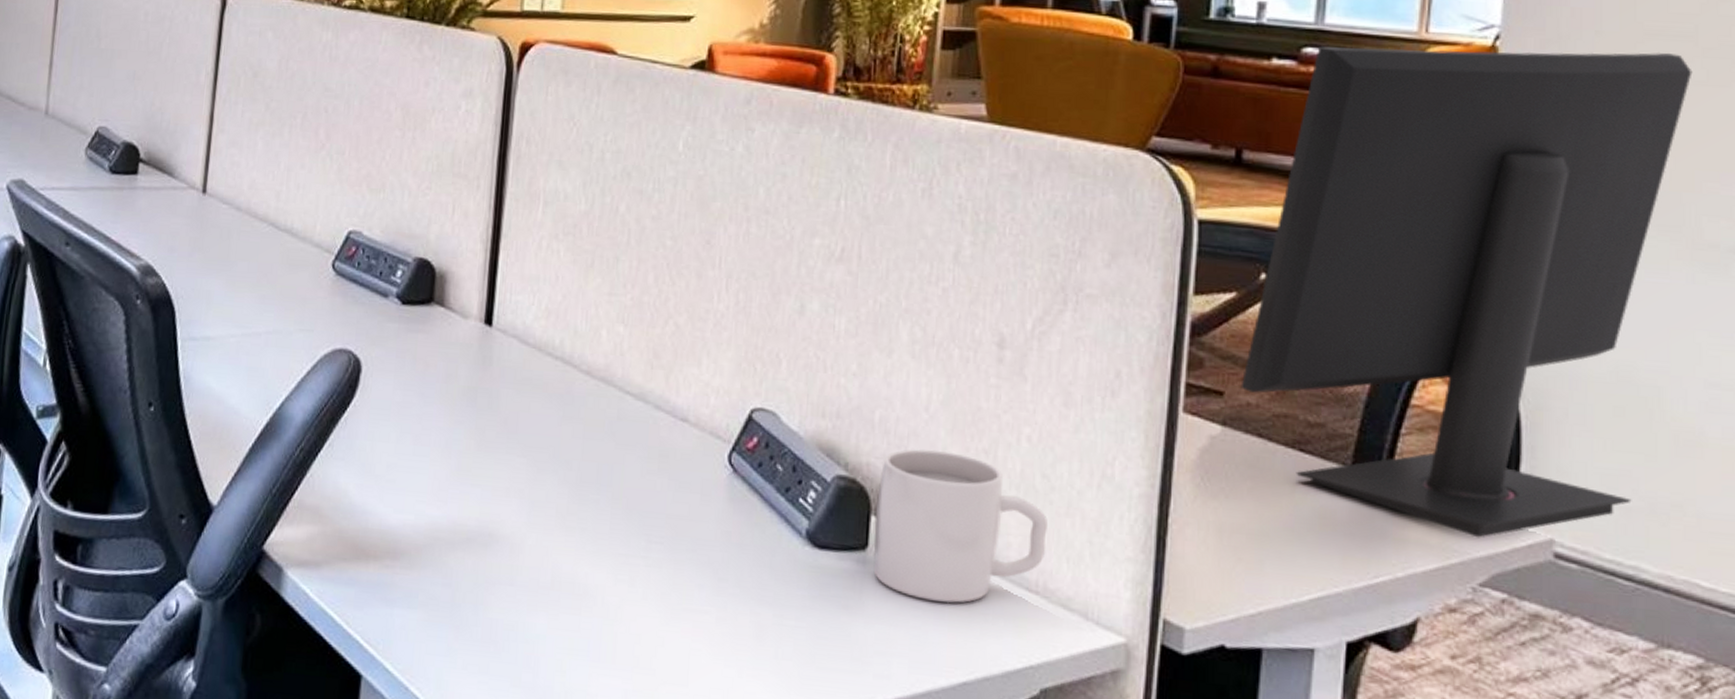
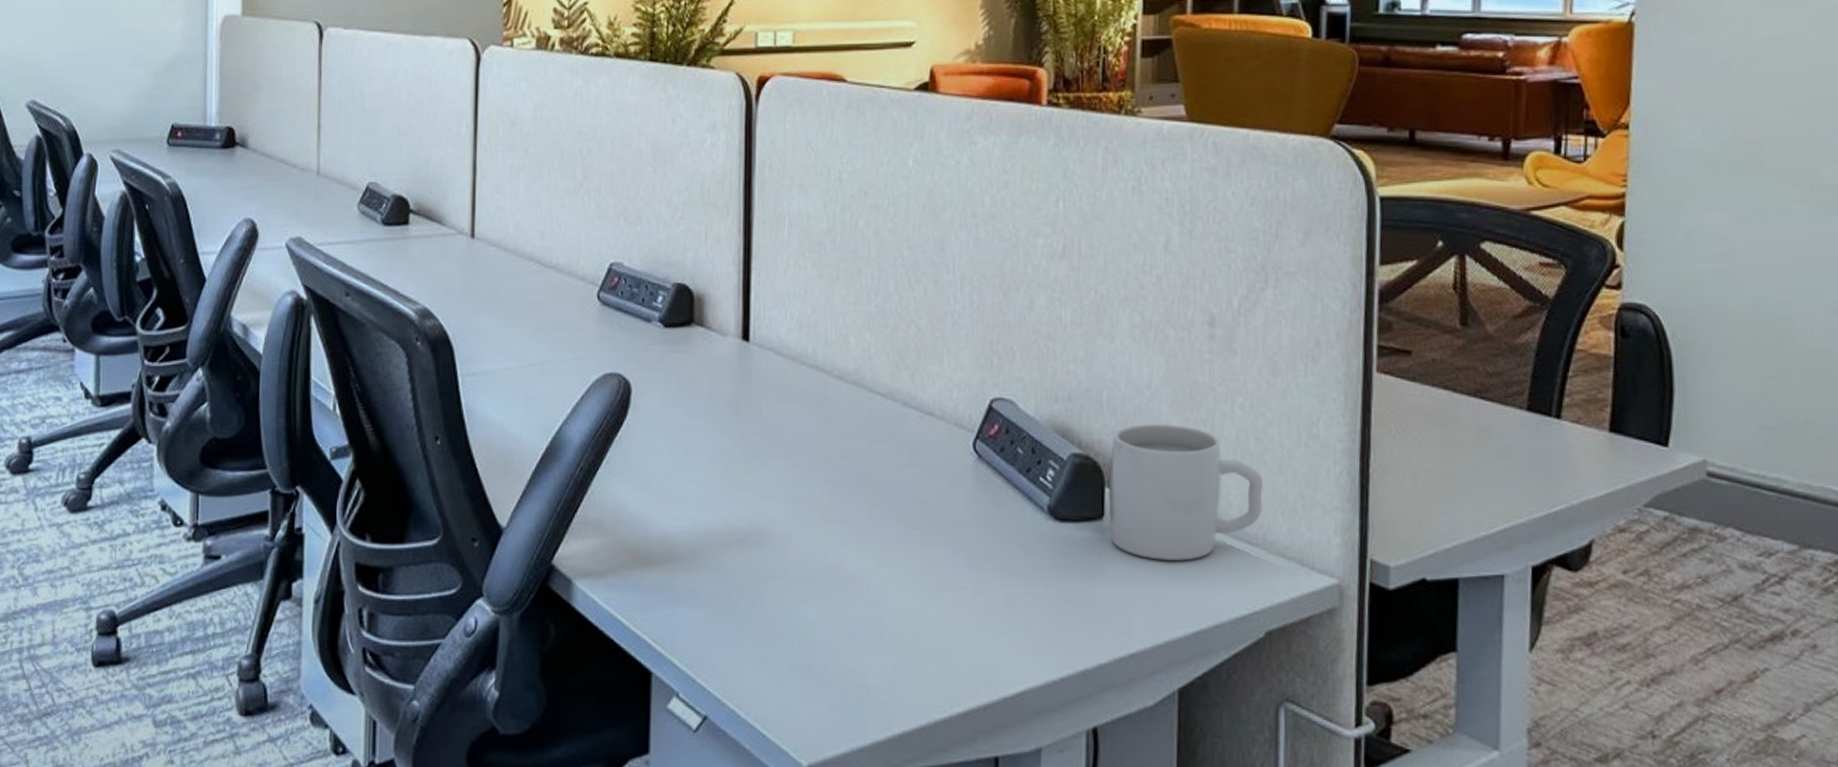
computer monitor: present [1240,45,1693,538] -> none [1426,17,1804,464]

